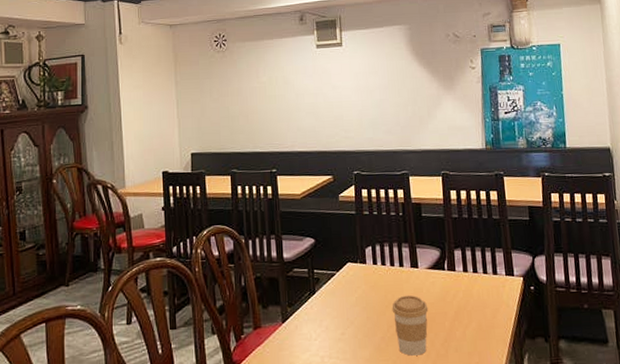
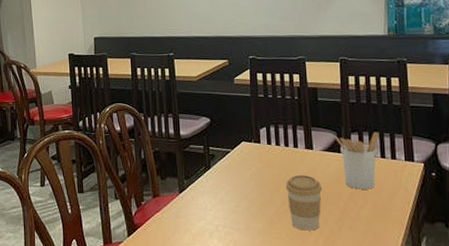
utensil holder: none [438,247,481,308] -> present [334,132,380,189]

